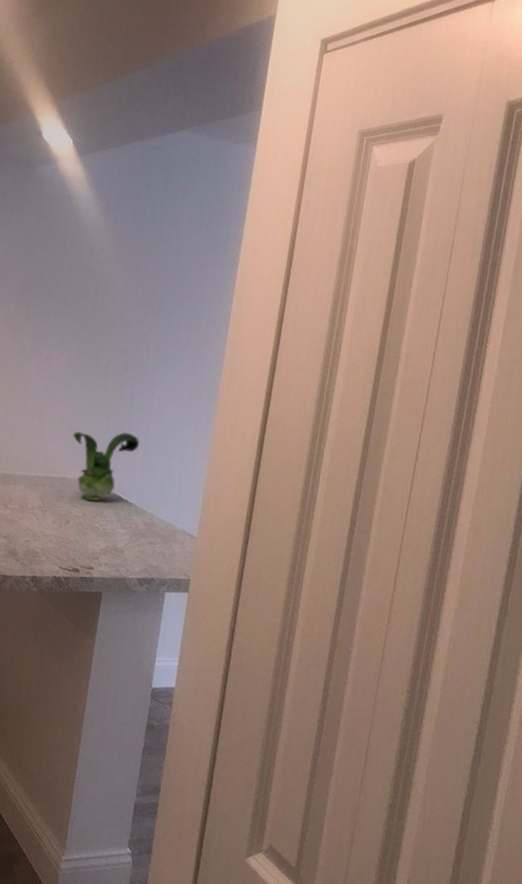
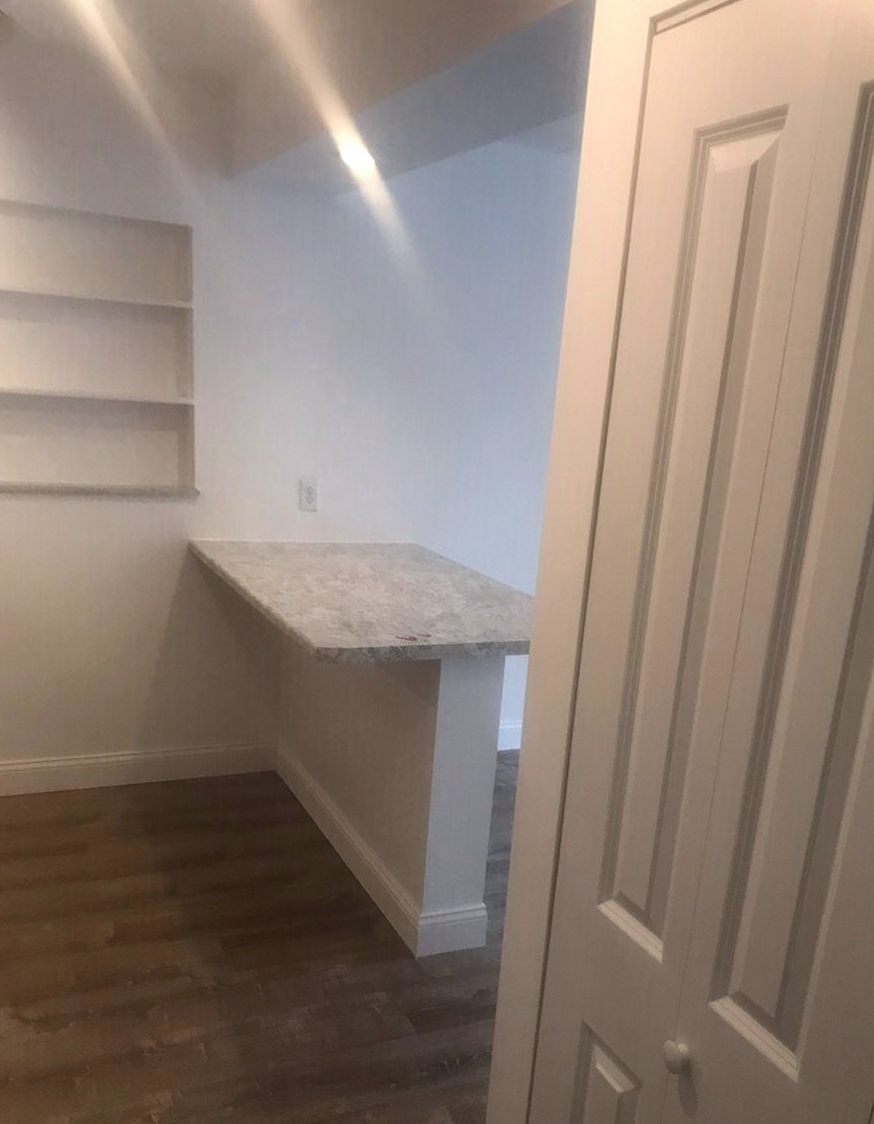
toy figurine: present [73,431,139,502] -> none [400,491,470,566]

